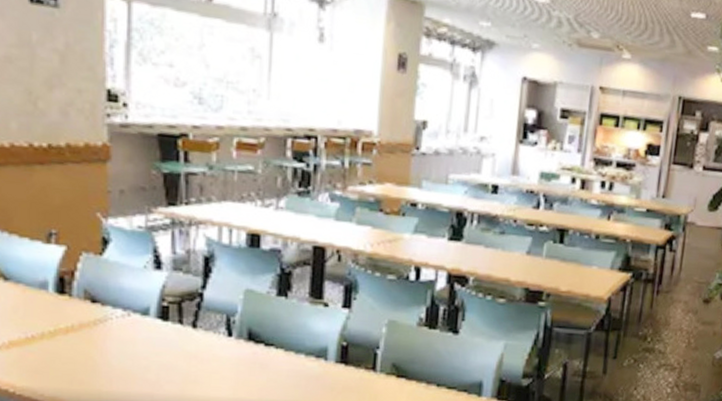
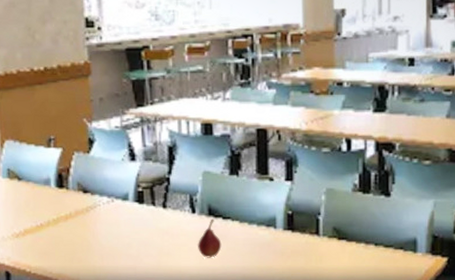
fruit: none [232,344,261,389] -> present [198,219,222,258]

